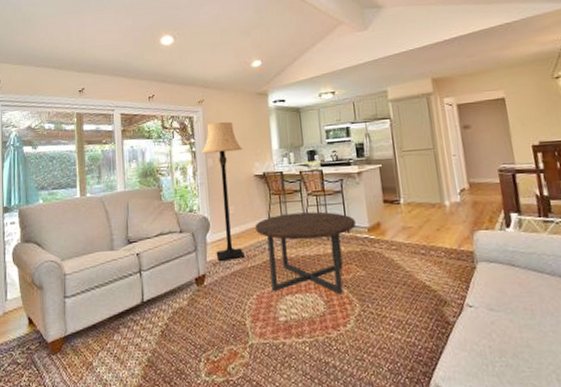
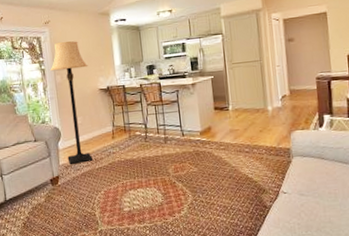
coffee table: present [255,211,357,296] -> none [101,119,190,189]

